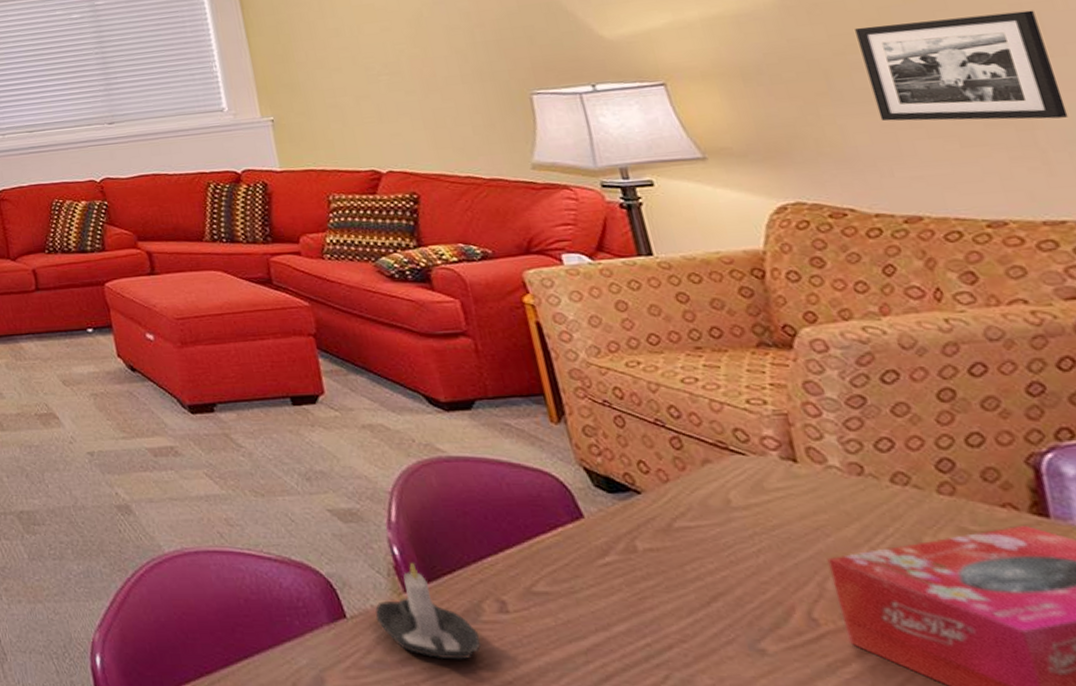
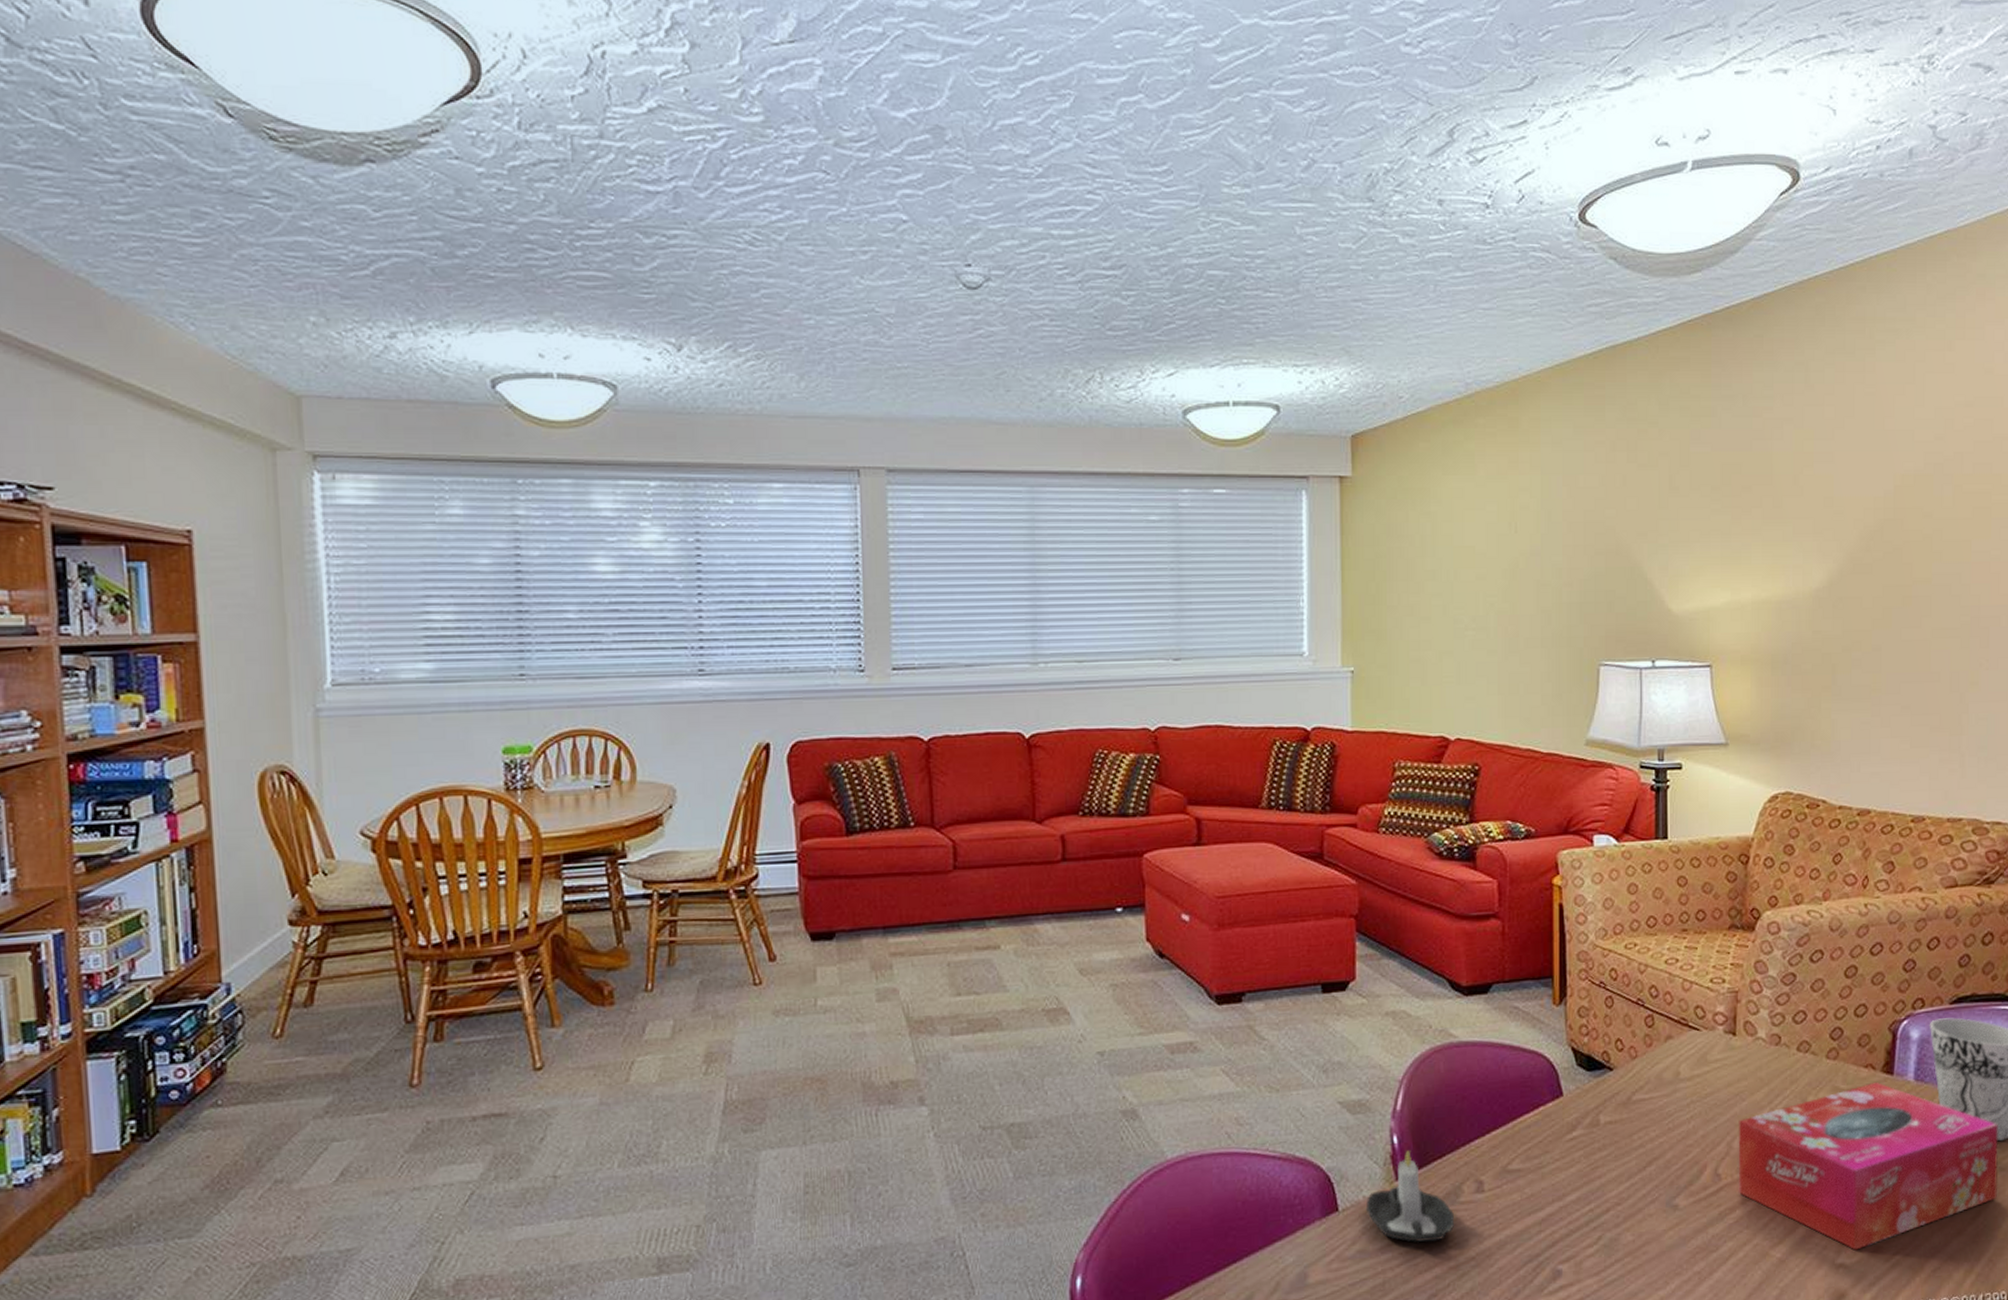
picture frame: present [855,10,1069,121] -> none [1862,624,1986,726]

